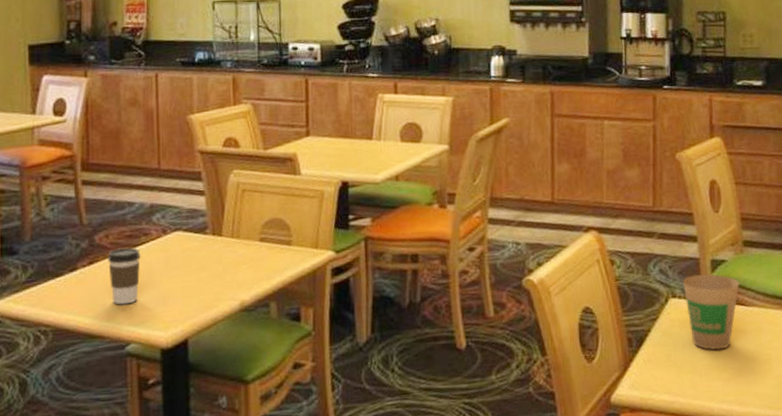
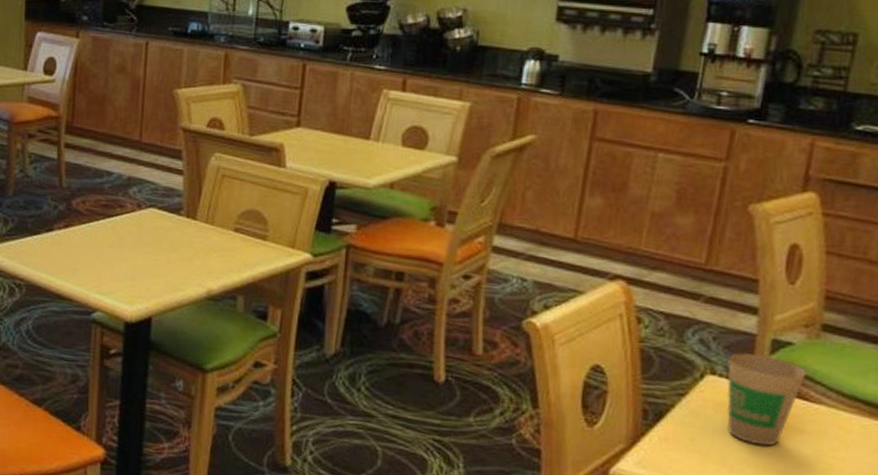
coffee cup: present [108,247,141,305] -> none [82,216,114,273]

